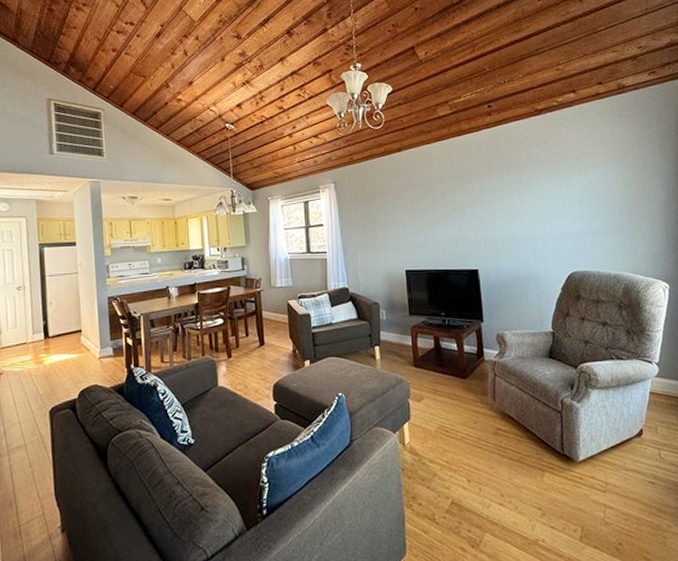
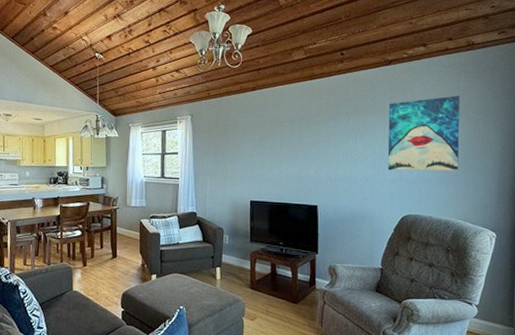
wall art: none [543,142,623,226] -> present [387,95,460,172]

